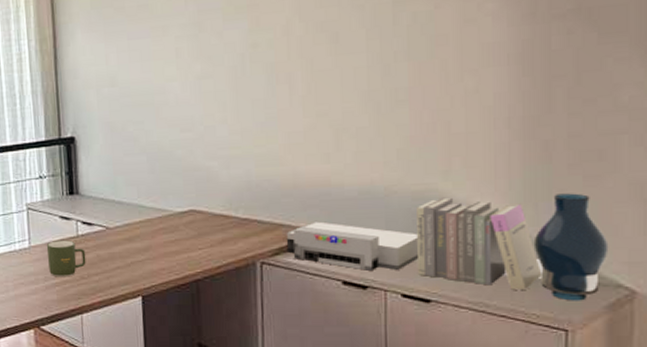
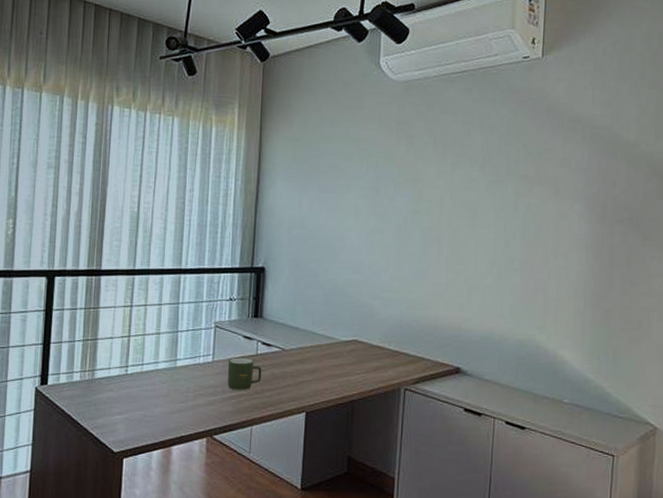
architectural model: present [286,220,419,272] -> none [425,357,521,402]
books: present [416,197,542,290] -> none [517,346,600,422]
vase: present [533,193,609,301] -> none [595,351,642,433]

